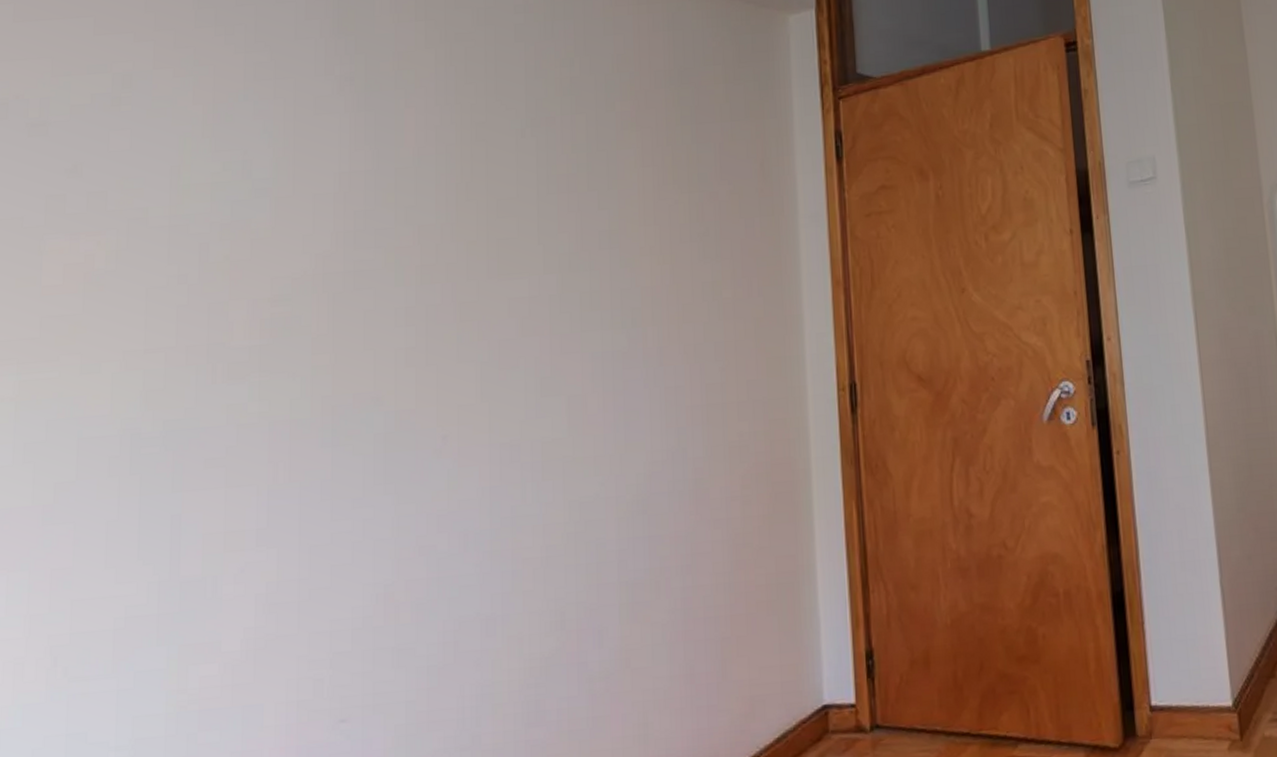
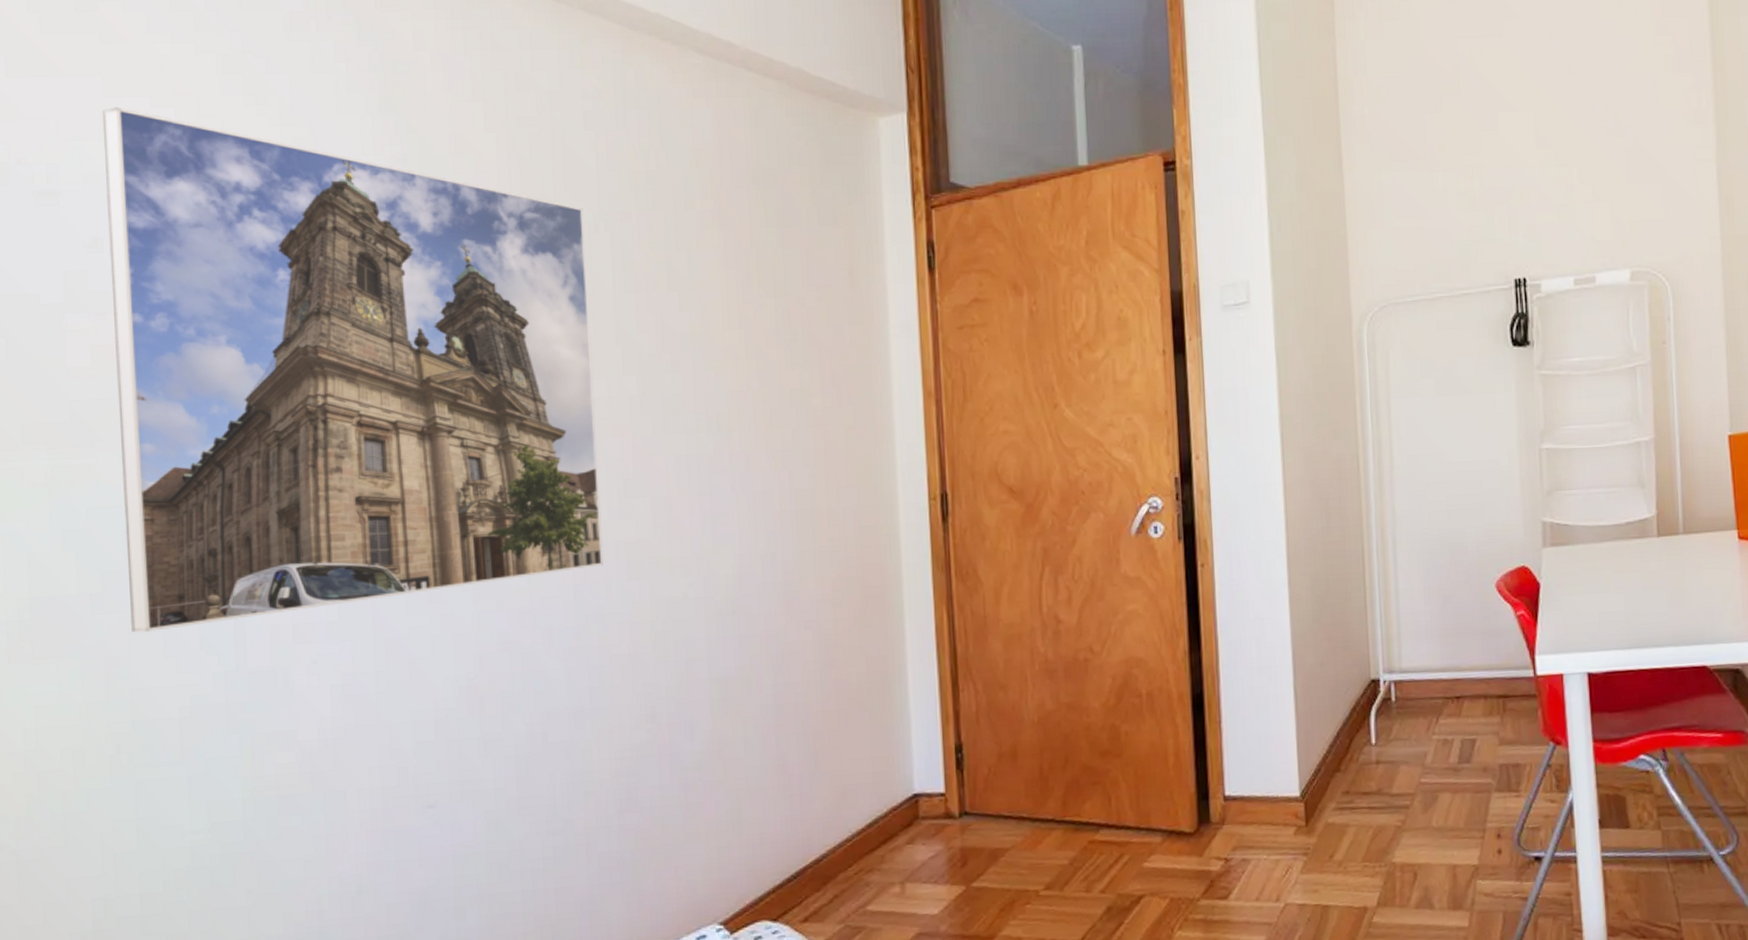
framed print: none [77,43,519,543] -> present [102,107,604,633]

